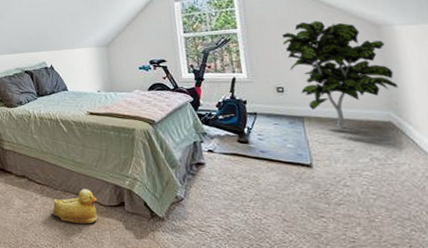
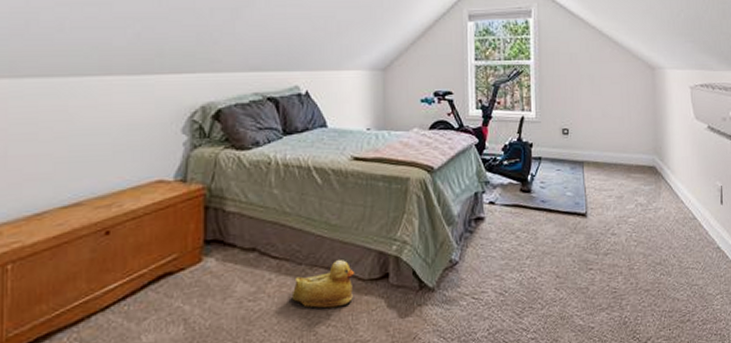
indoor plant: present [281,20,398,129] -> none [571,58,663,174]

